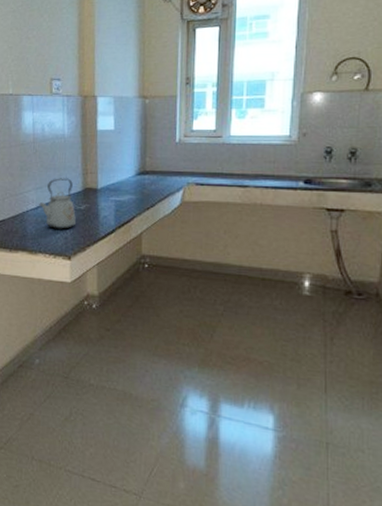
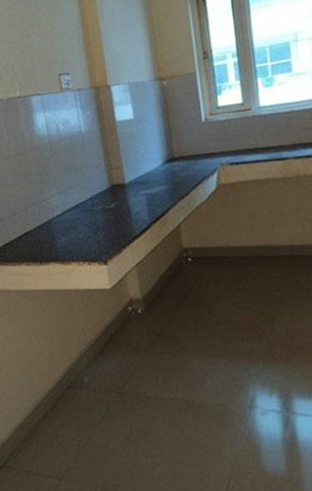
kettle: present [39,178,76,229] -> none [65,177,107,234]

